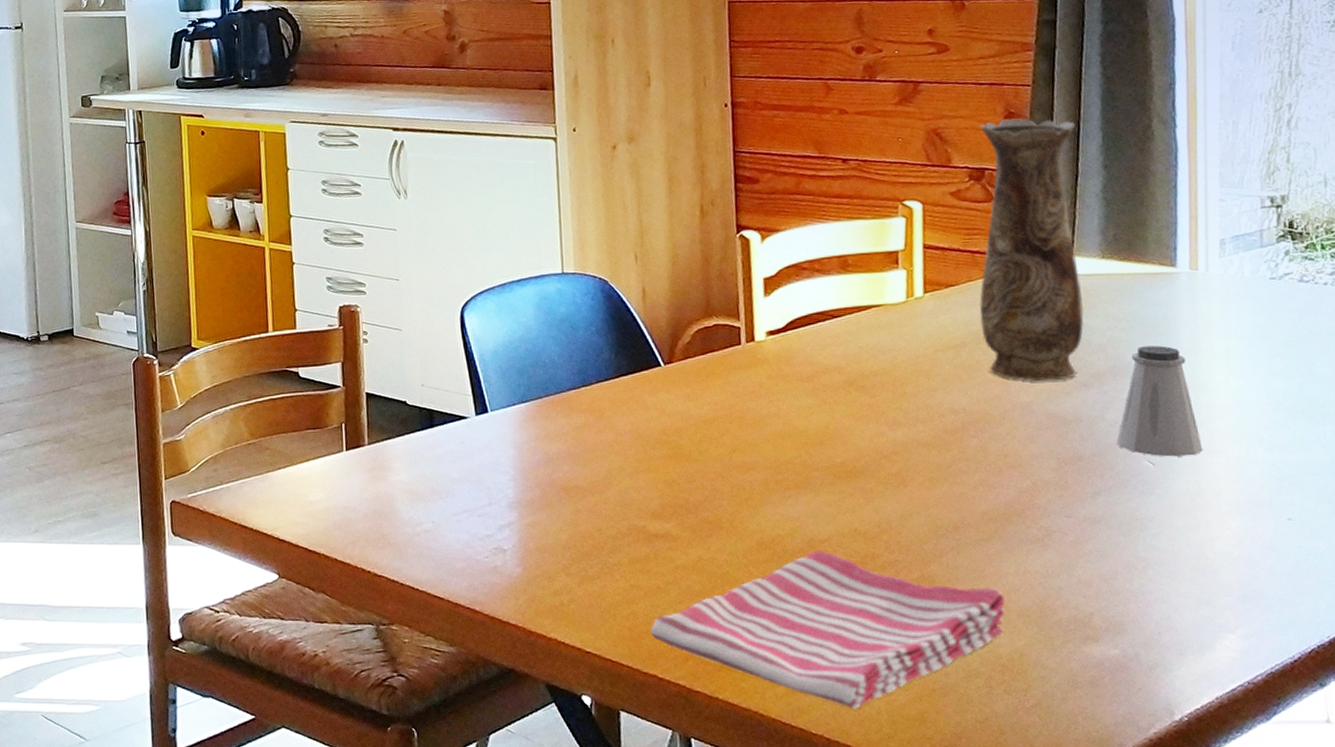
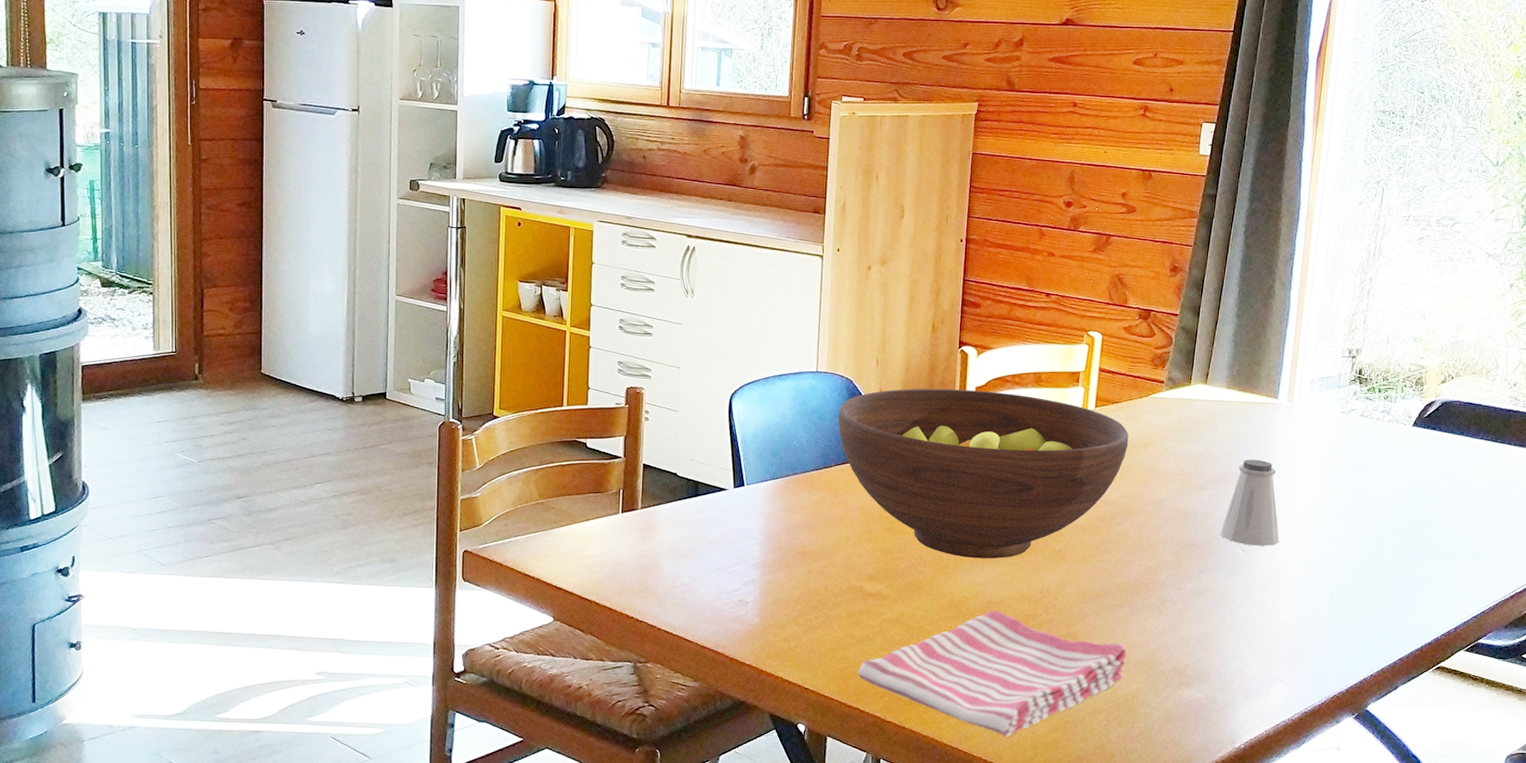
fruit bowl: none [593,282,975,487] -> present [838,388,1129,558]
vase: present [979,118,1084,382] -> none [1134,272,1221,483]

